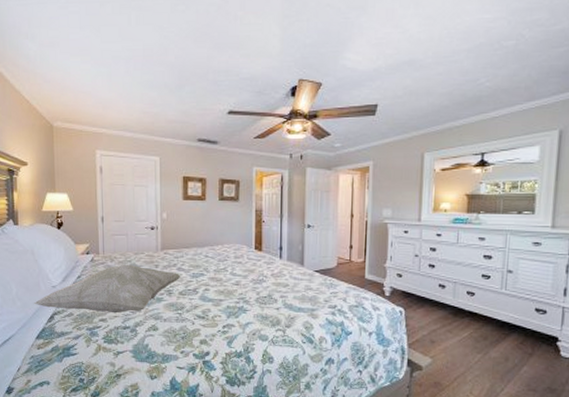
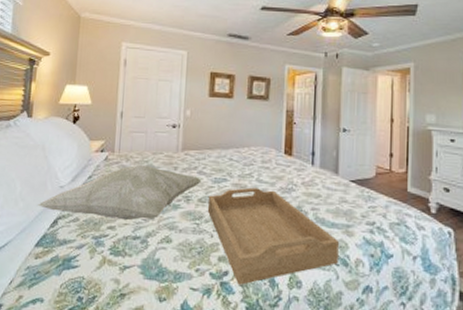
serving tray: none [188,280,305,363] -> present [207,187,339,285]

